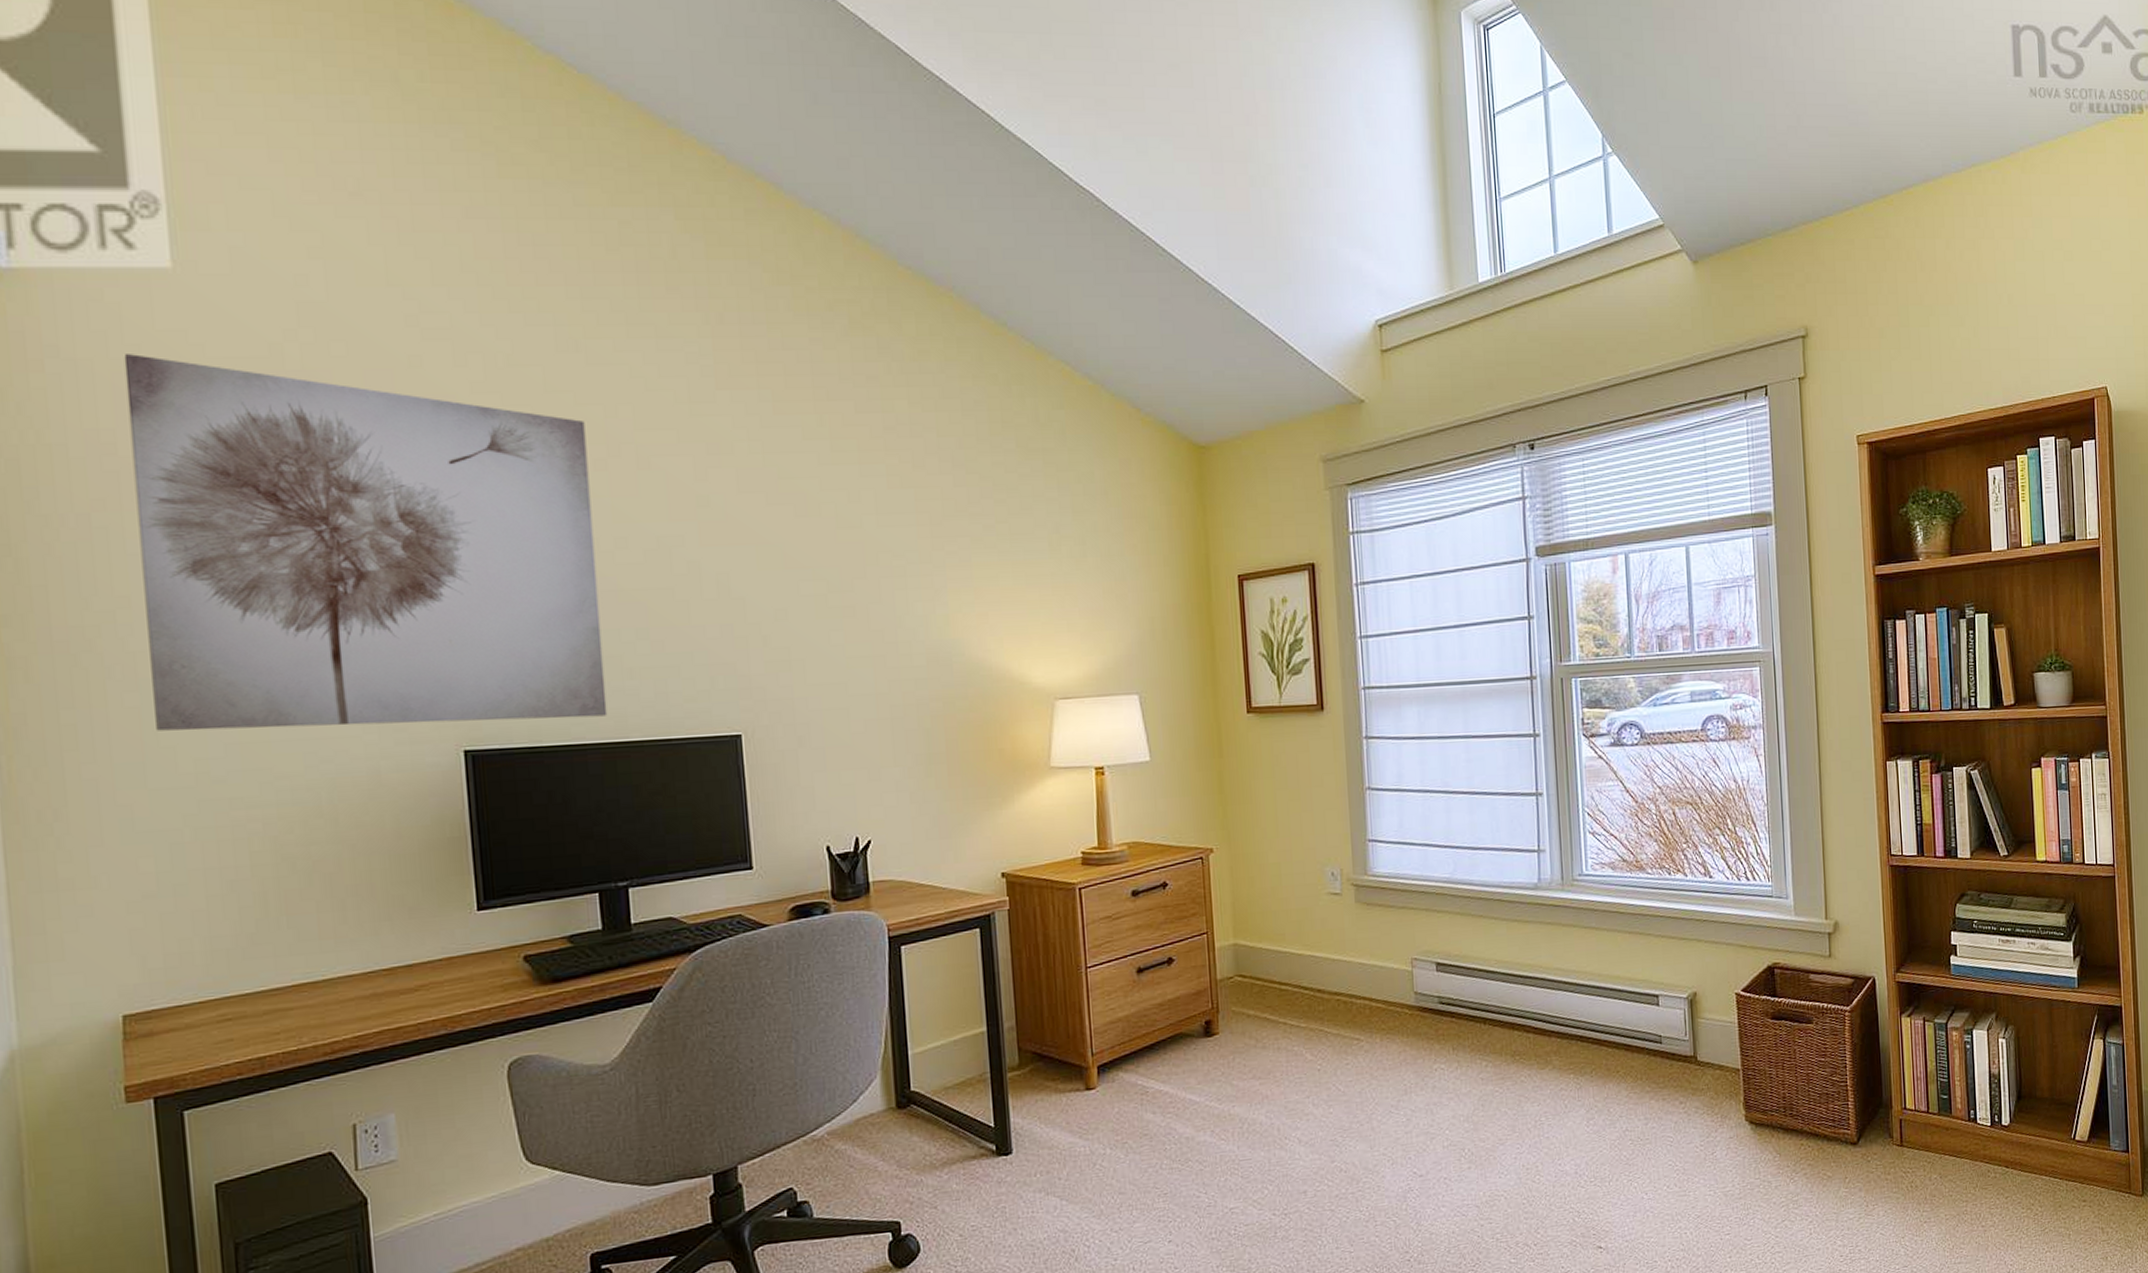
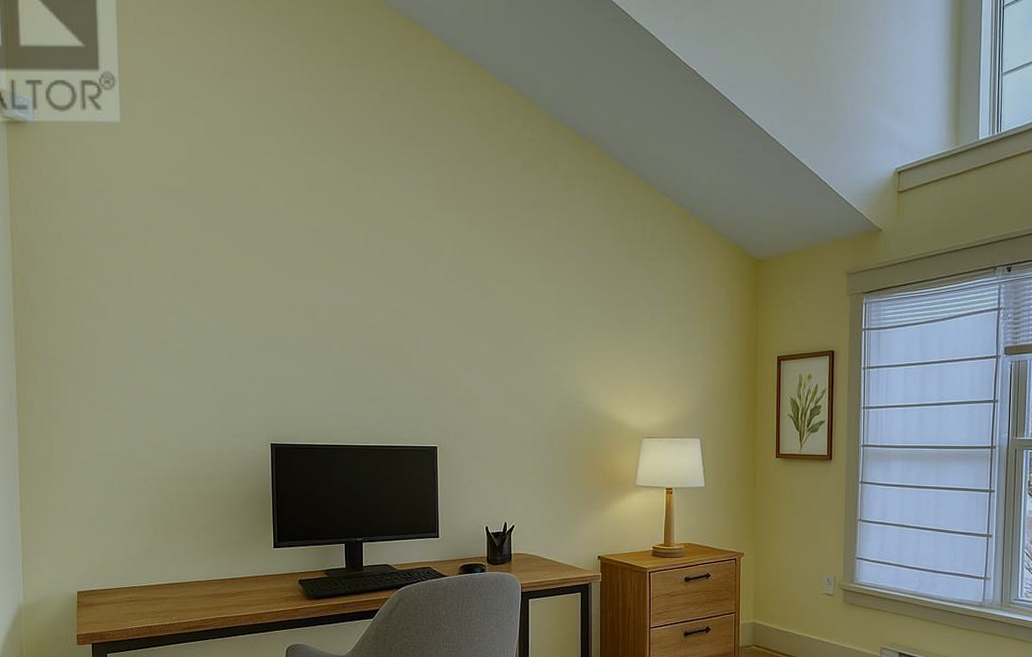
wall art: present [124,354,608,731] -> none [92,177,356,428]

